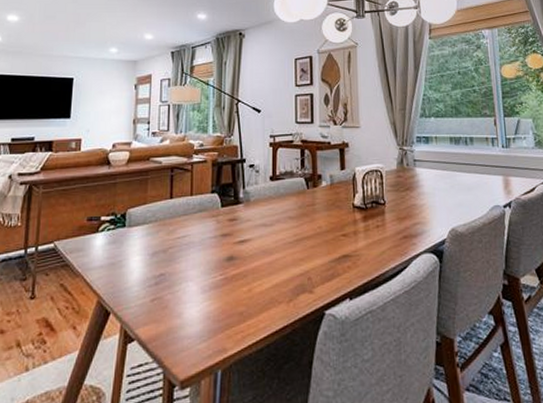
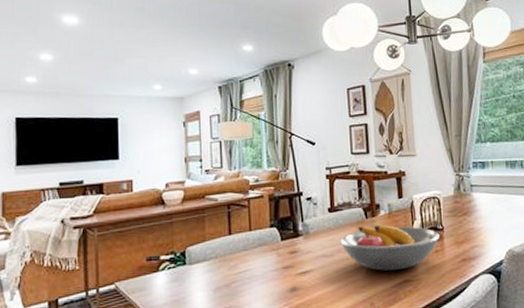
fruit bowl: none [280,196,381,244] -> present [340,225,439,271]

